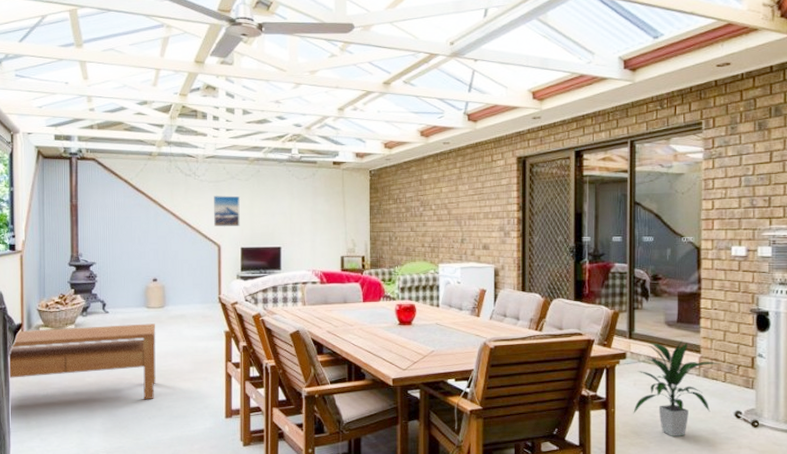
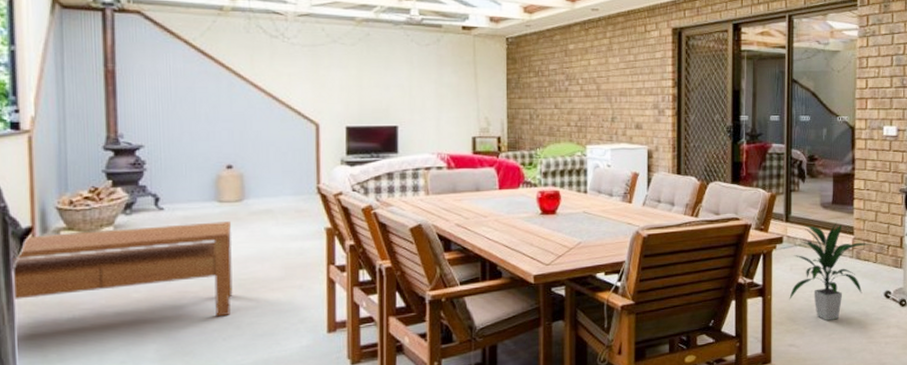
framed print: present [214,196,240,227] -> none [309,63,345,102]

